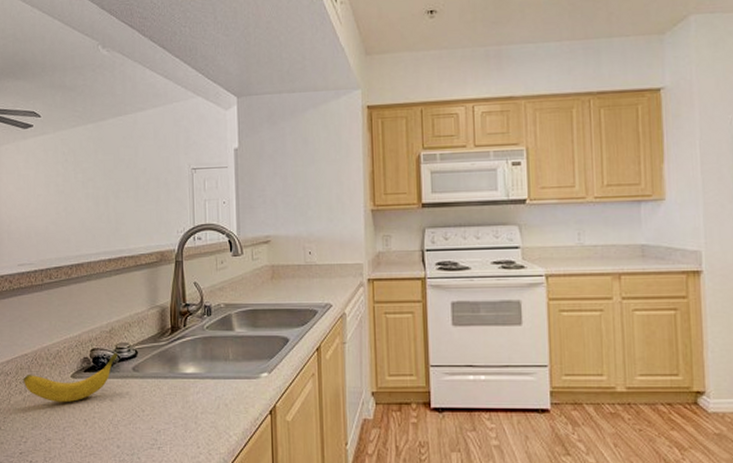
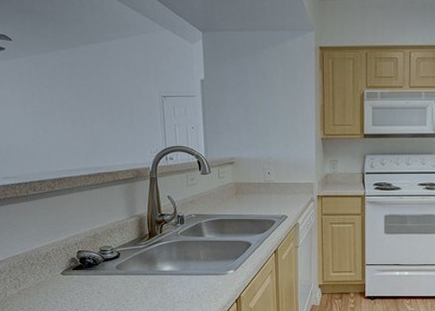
banana: present [23,353,118,403] -> none [16,255,102,295]

